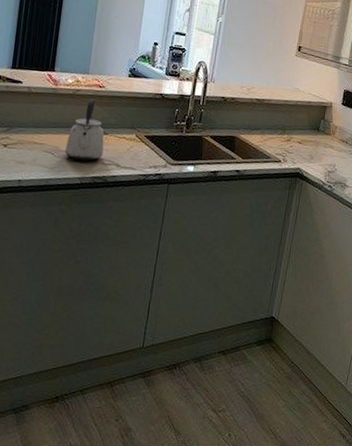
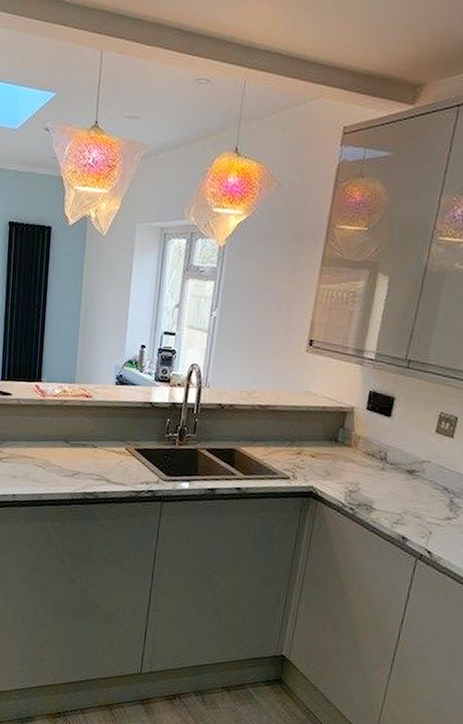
kettle: present [64,98,105,162] -> none [55,409,94,476]

